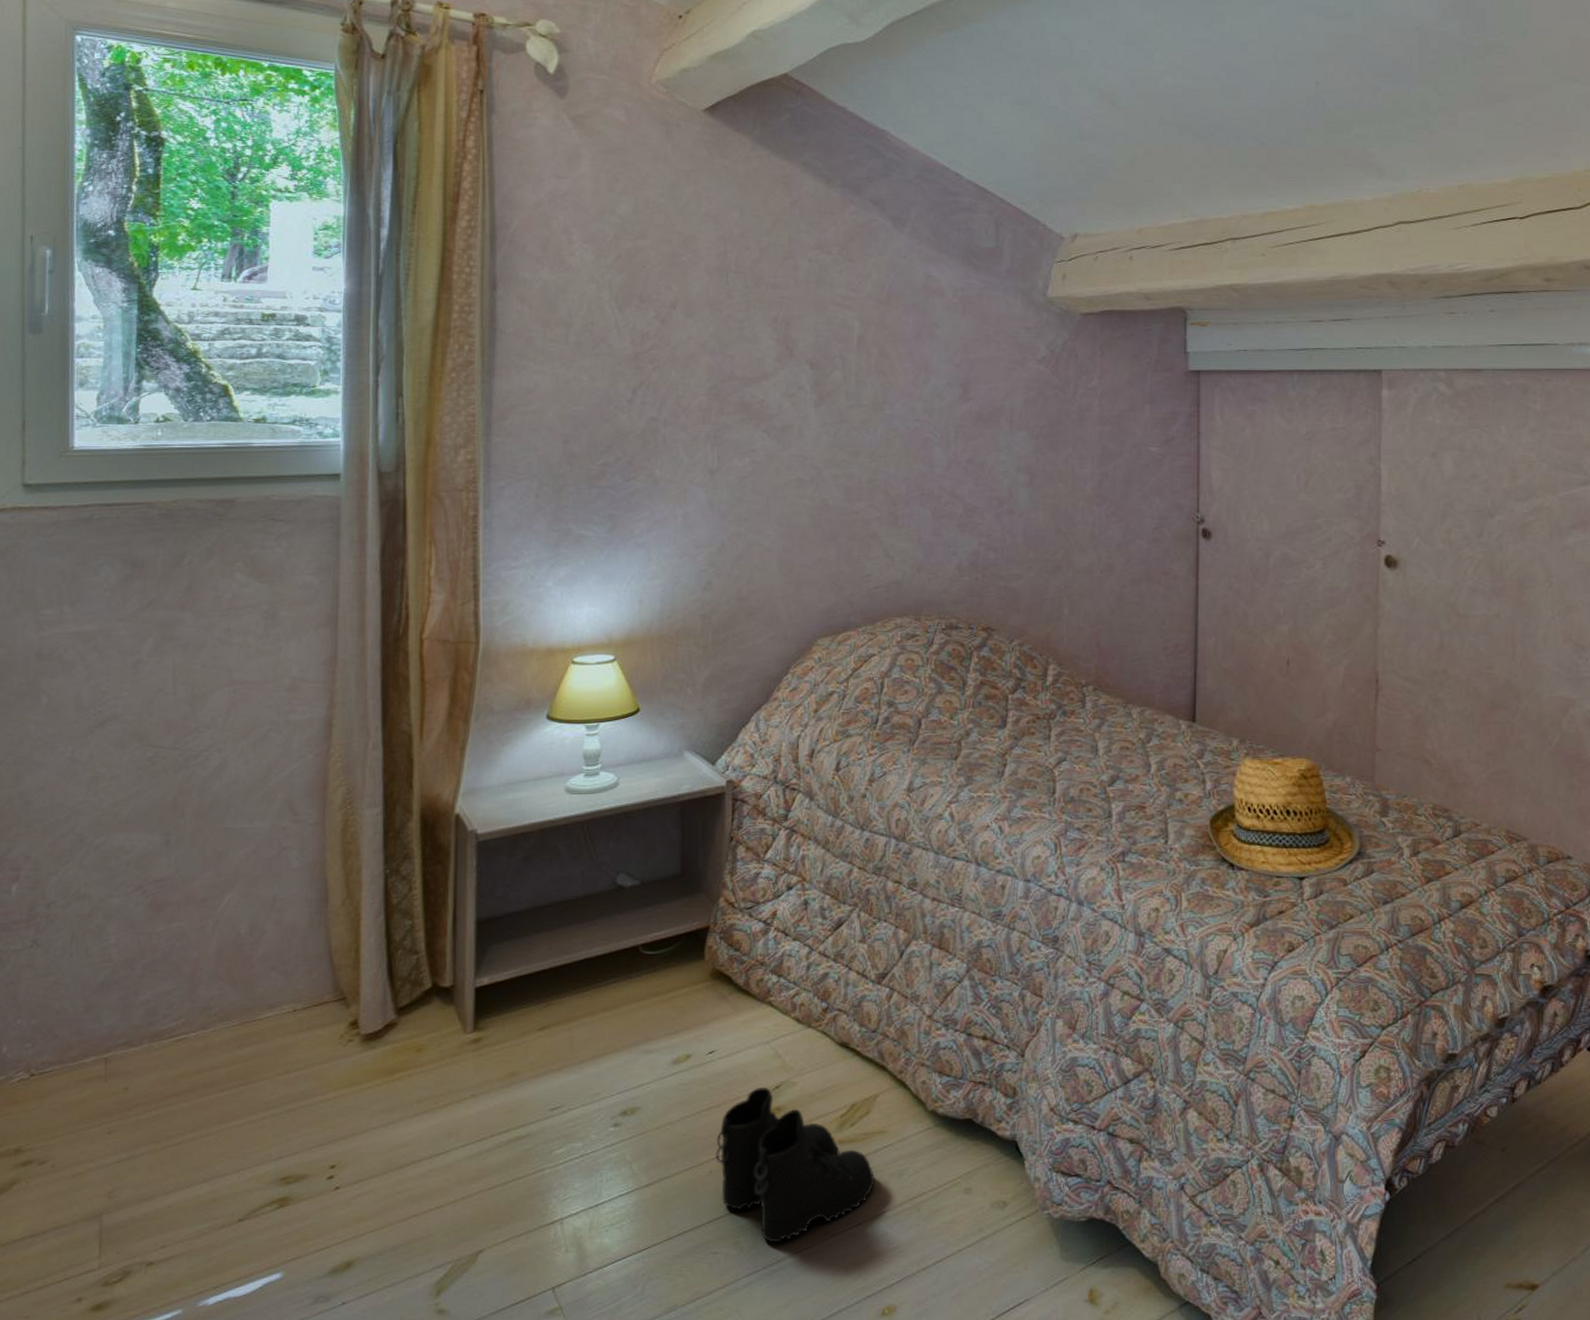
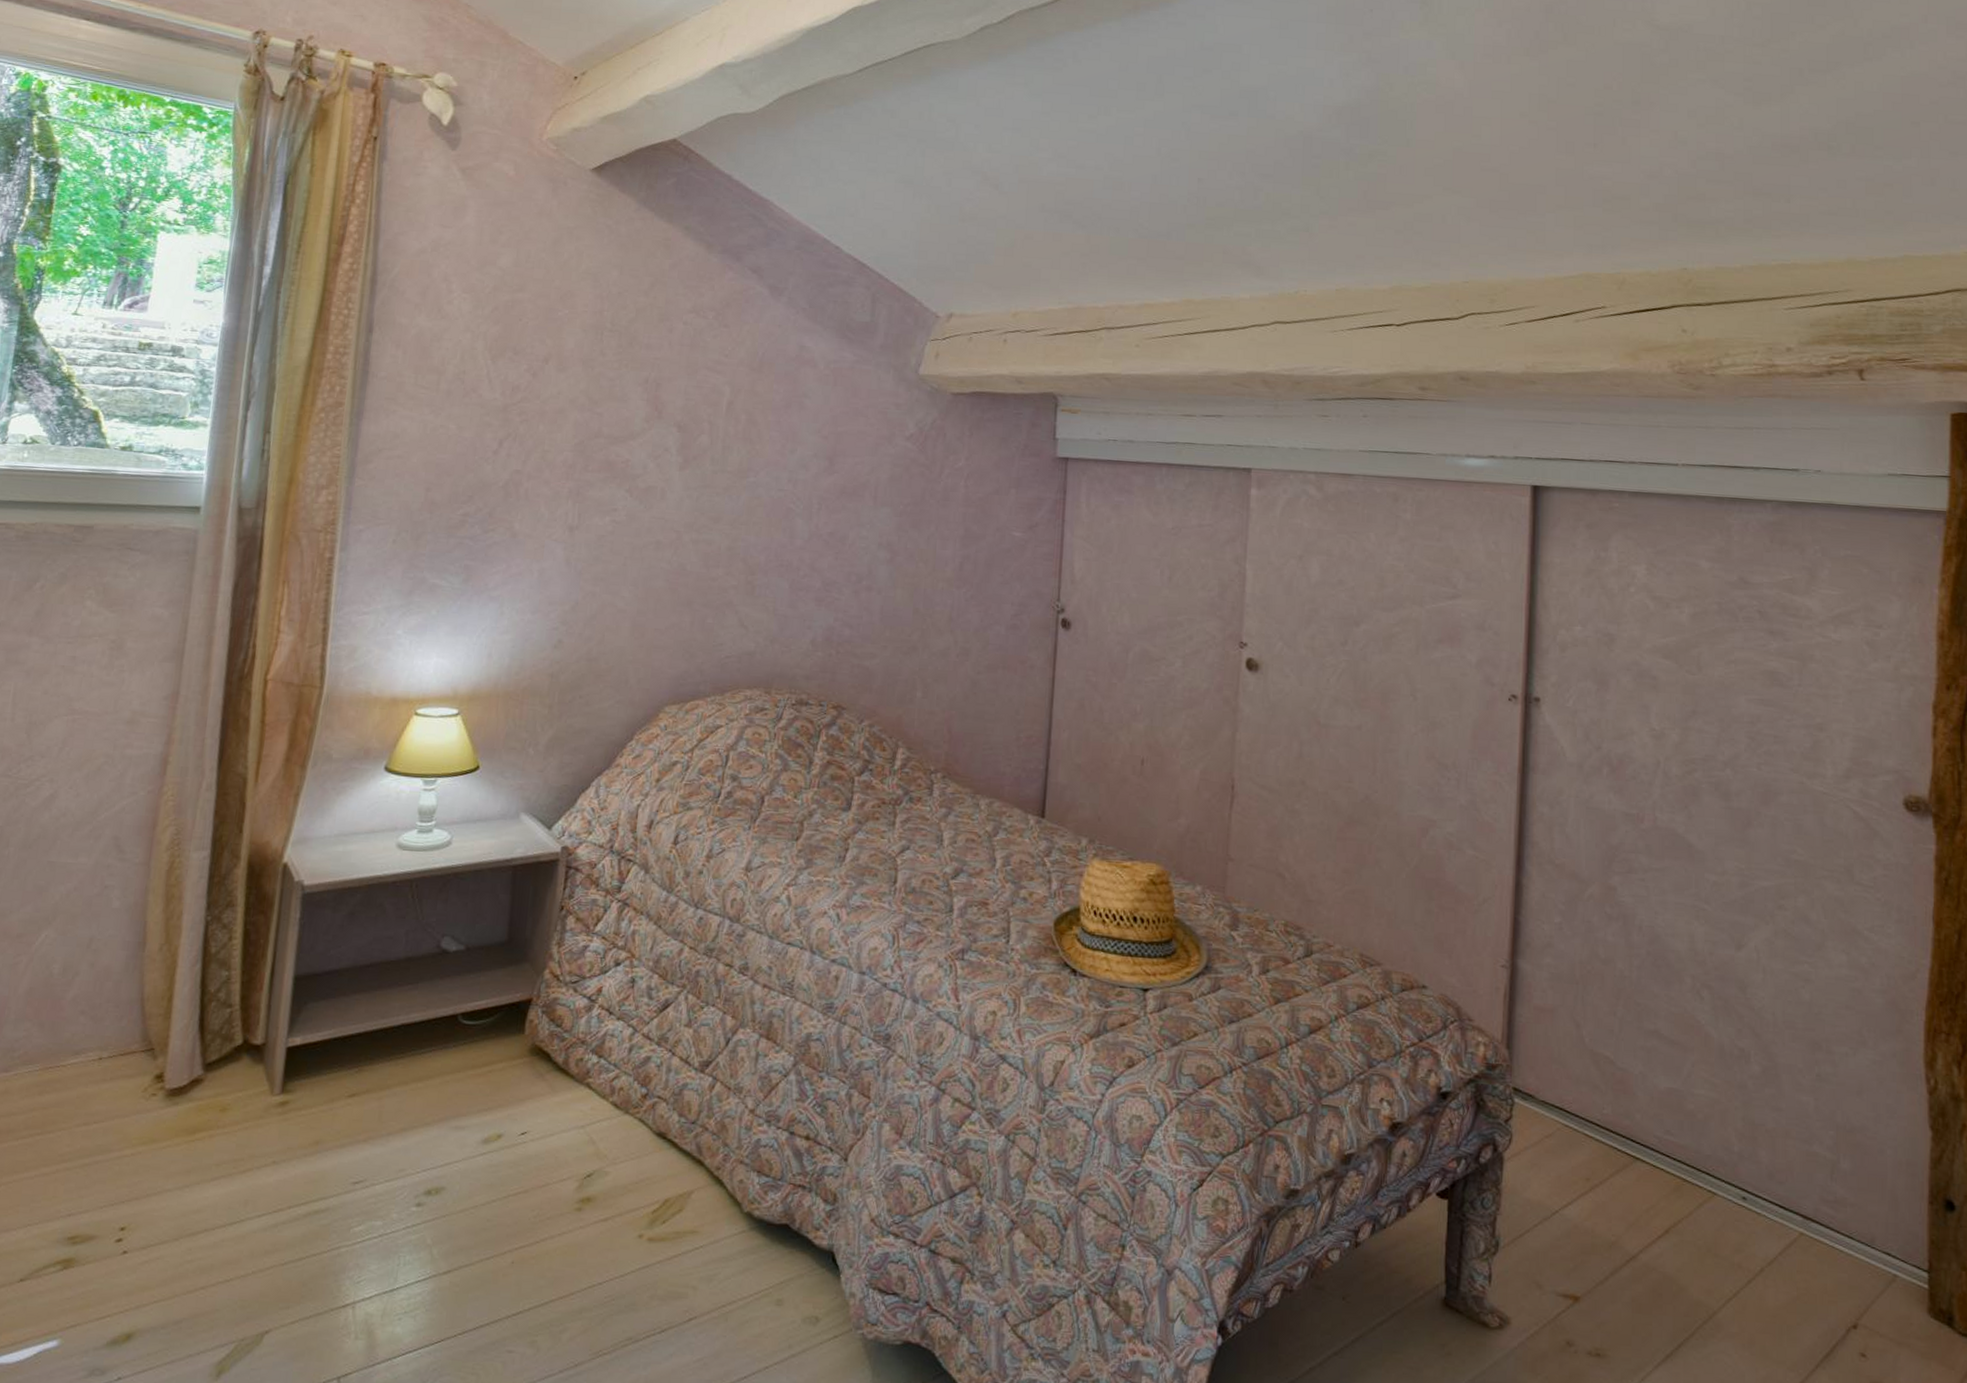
boots: present [716,1088,876,1243] -> none [519,1175,684,1346]

